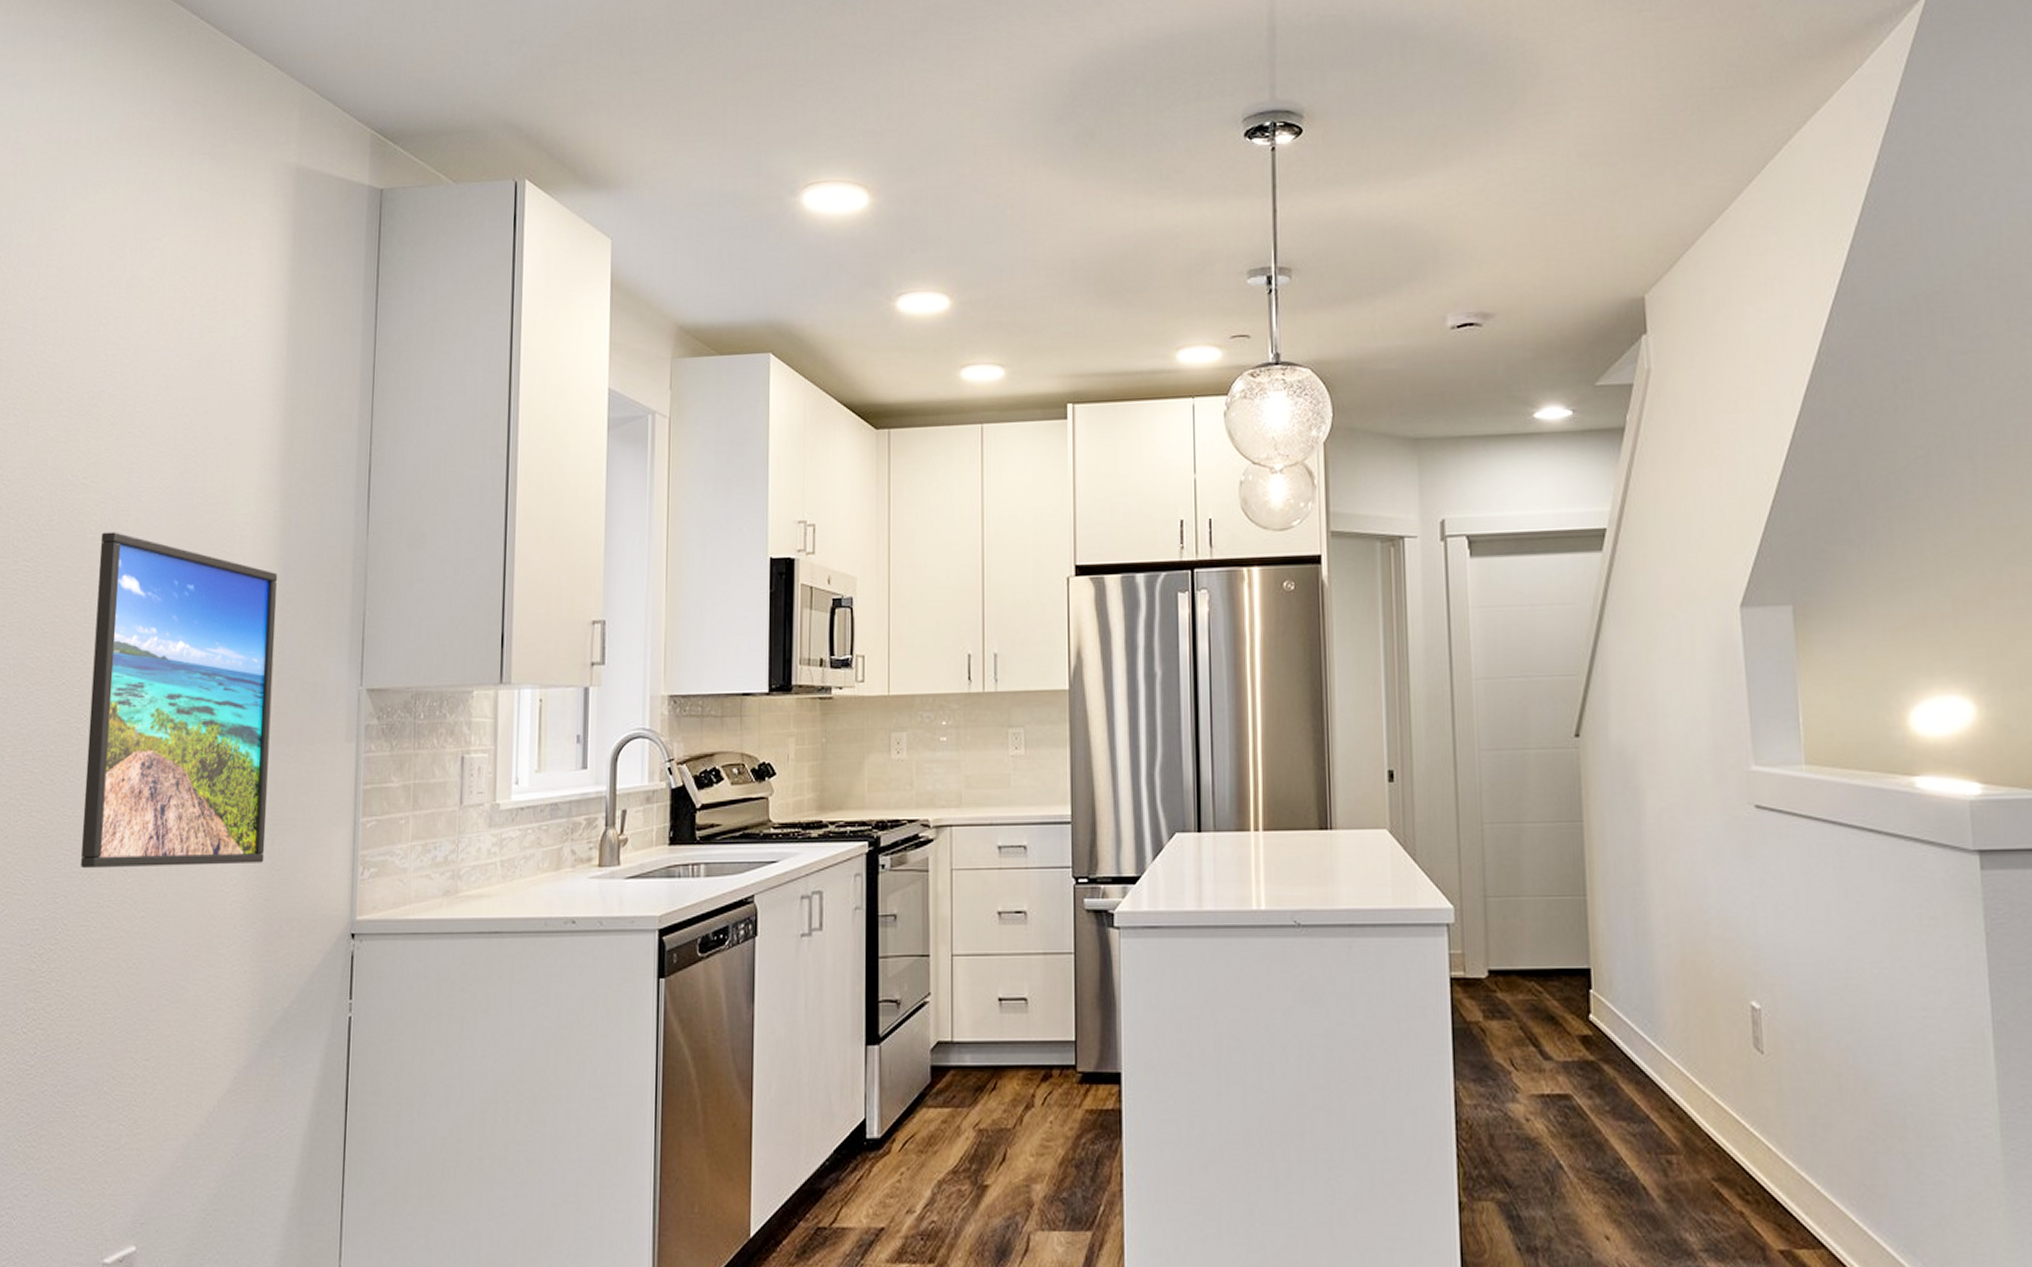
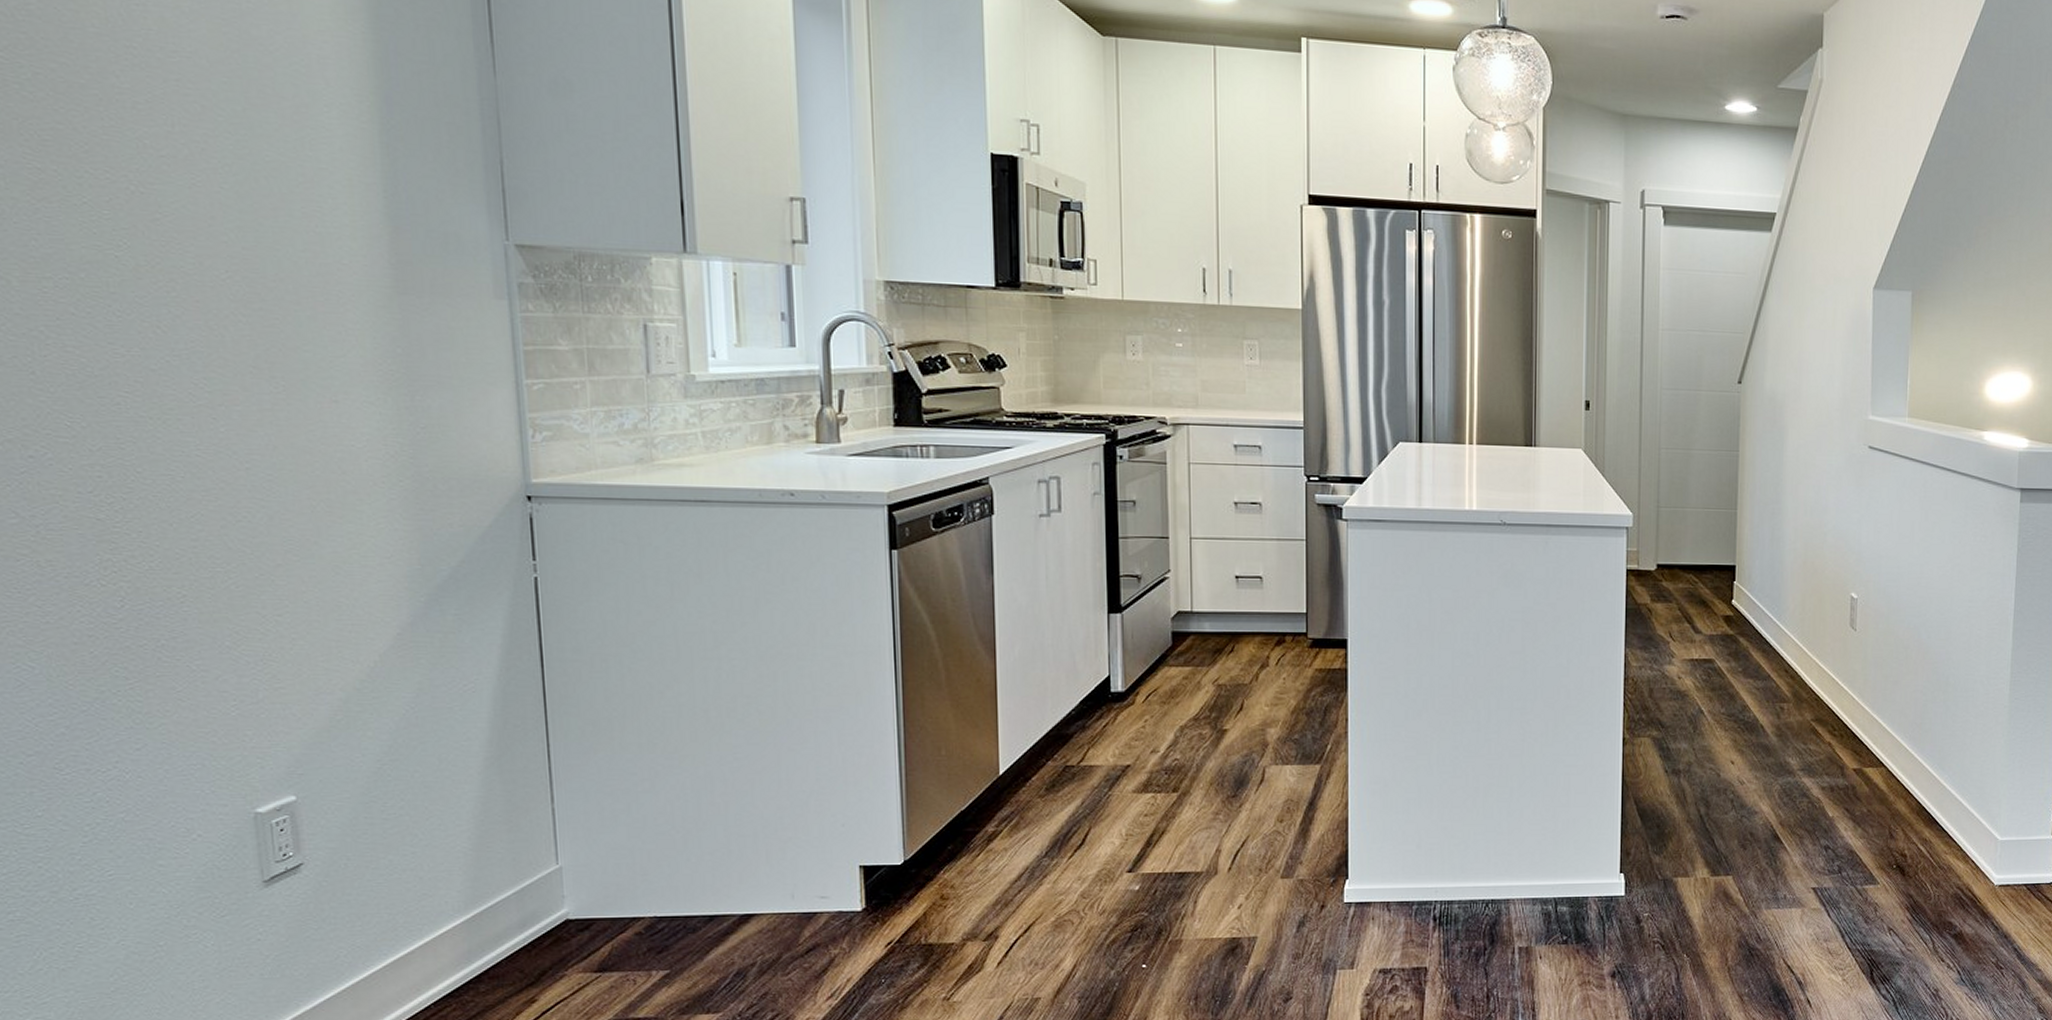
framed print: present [81,532,278,869] -> none [109,28,404,419]

